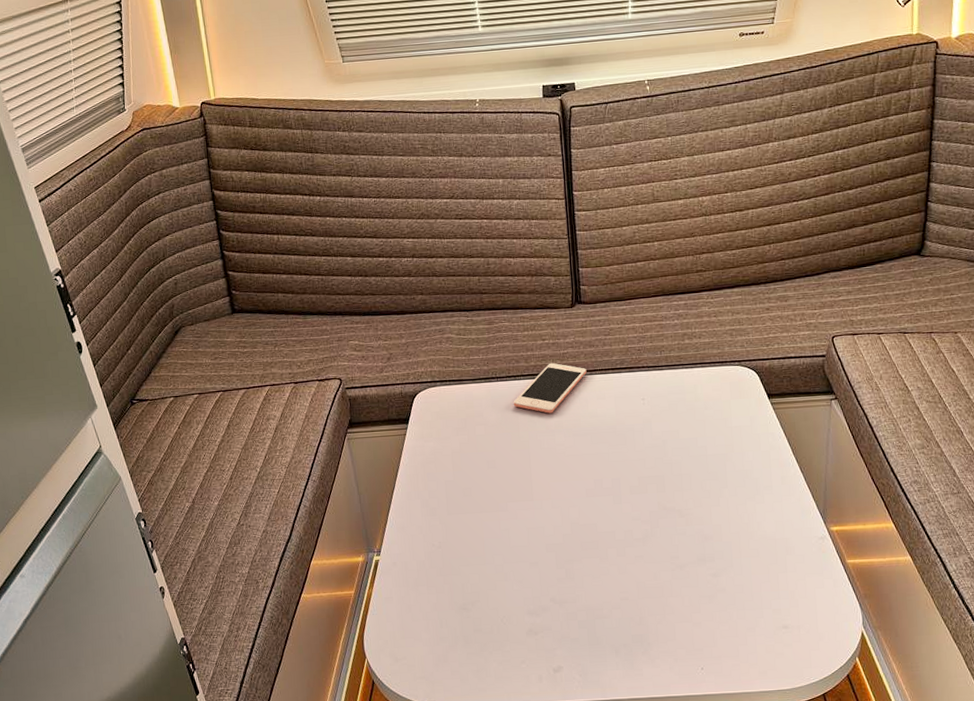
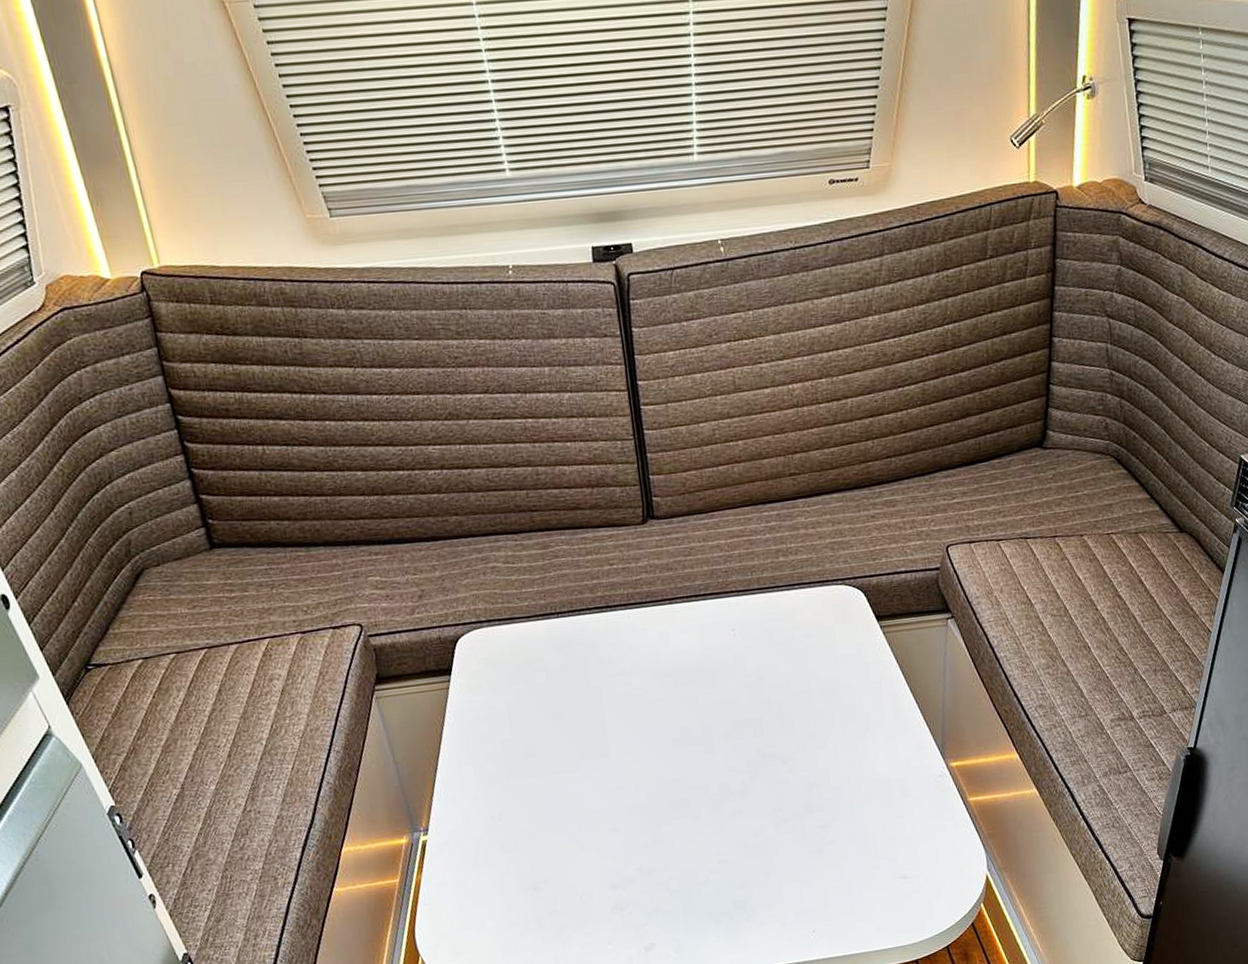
cell phone: present [513,362,587,413] -> none [578,591,666,653]

